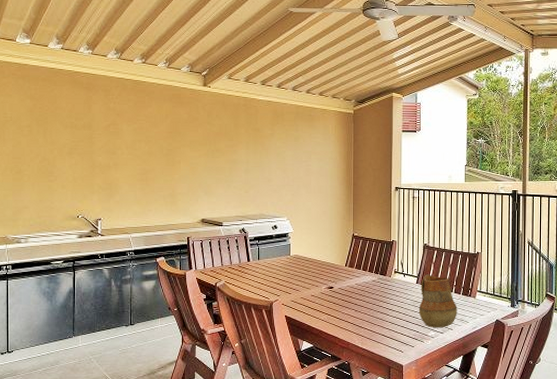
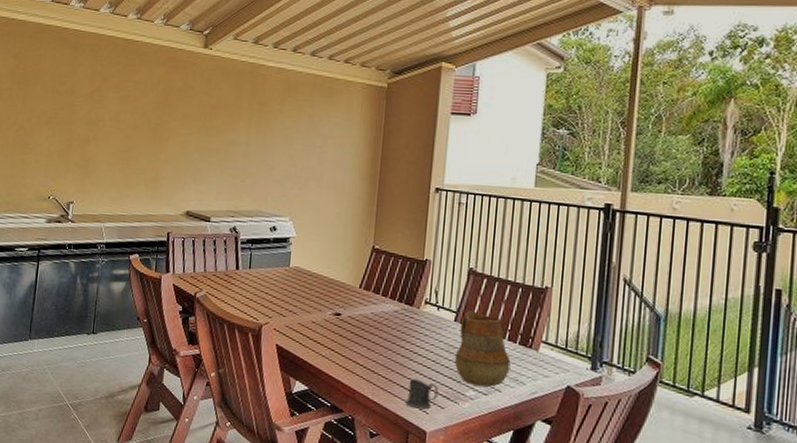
mug: none [386,328,409,349] -> present [406,378,438,409]

